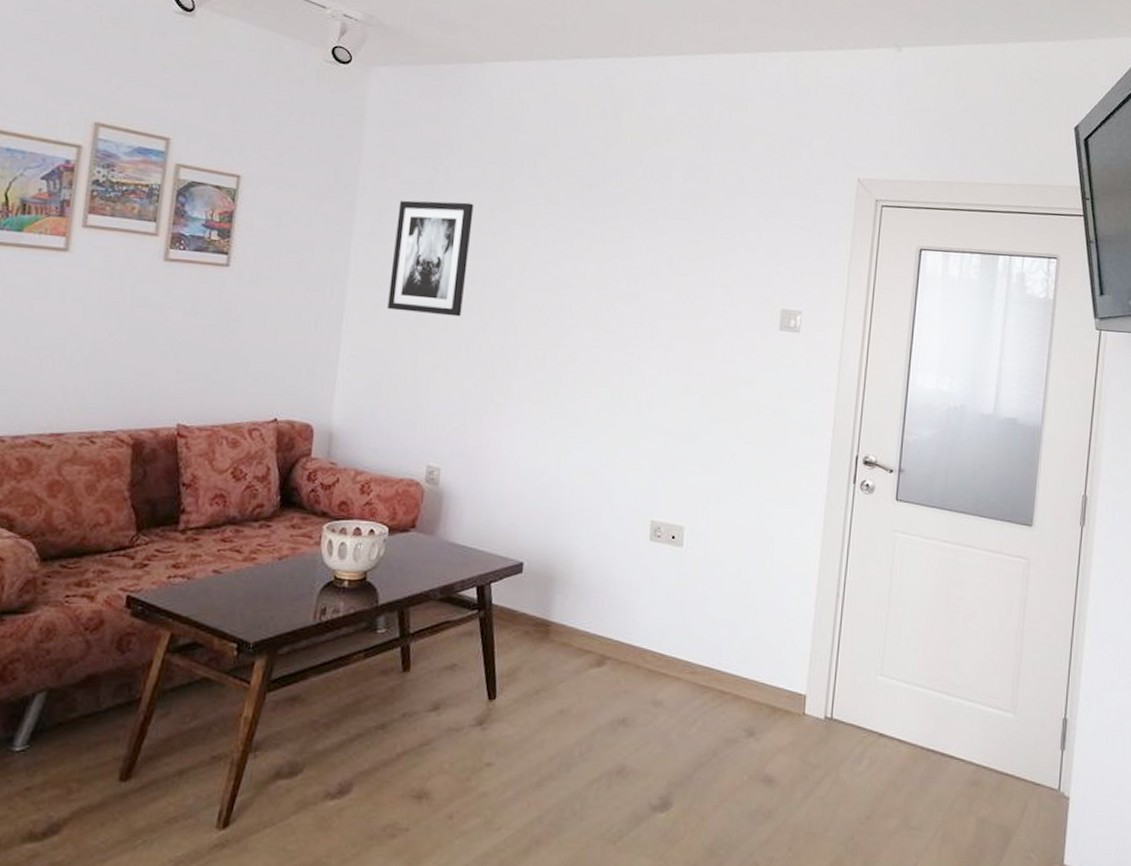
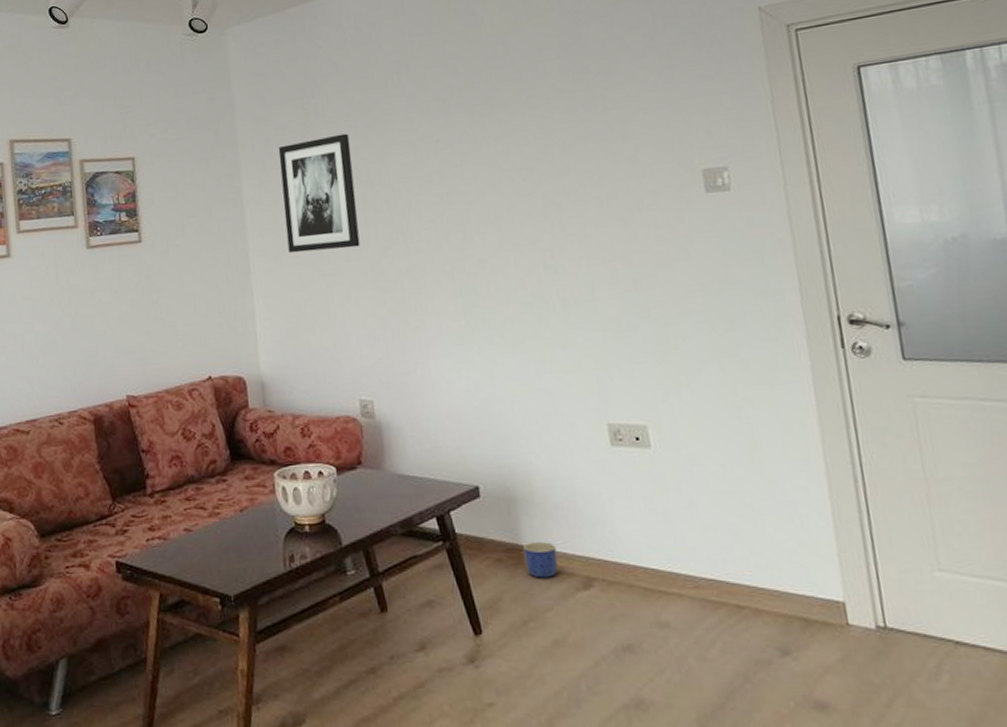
planter: none [550,618,581,653] -> present [523,541,558,578]

